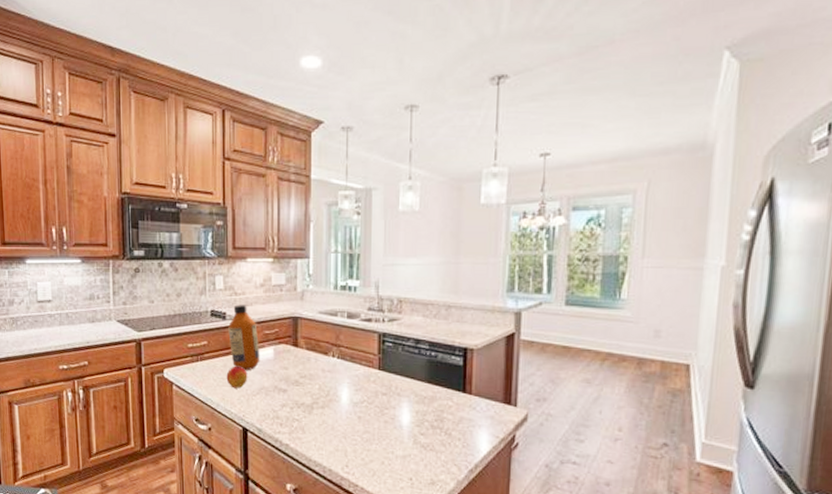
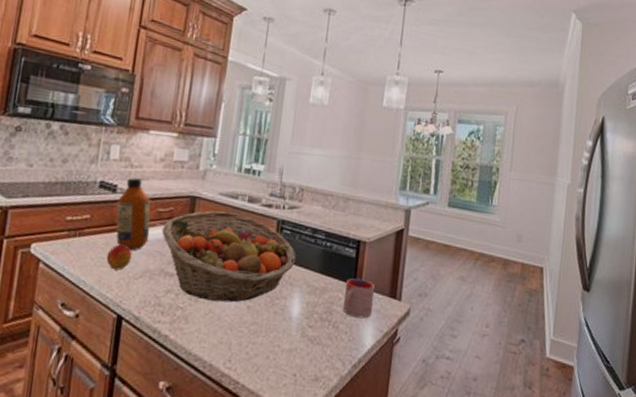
fruit basket: none [271,328,401,414] -> present [161,210,296,303]
mug: none [453,386,486,425] -> present [343,278,375,319]

